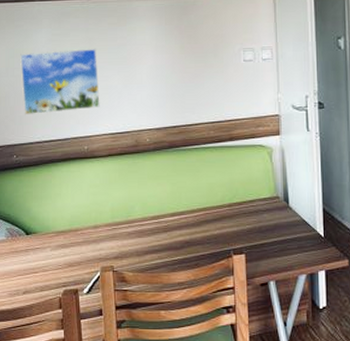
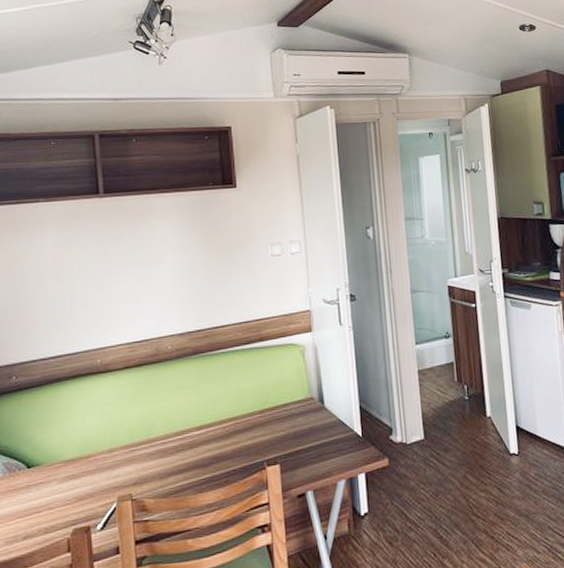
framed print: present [20,48,100,115] -> none [21,250,115,330]

